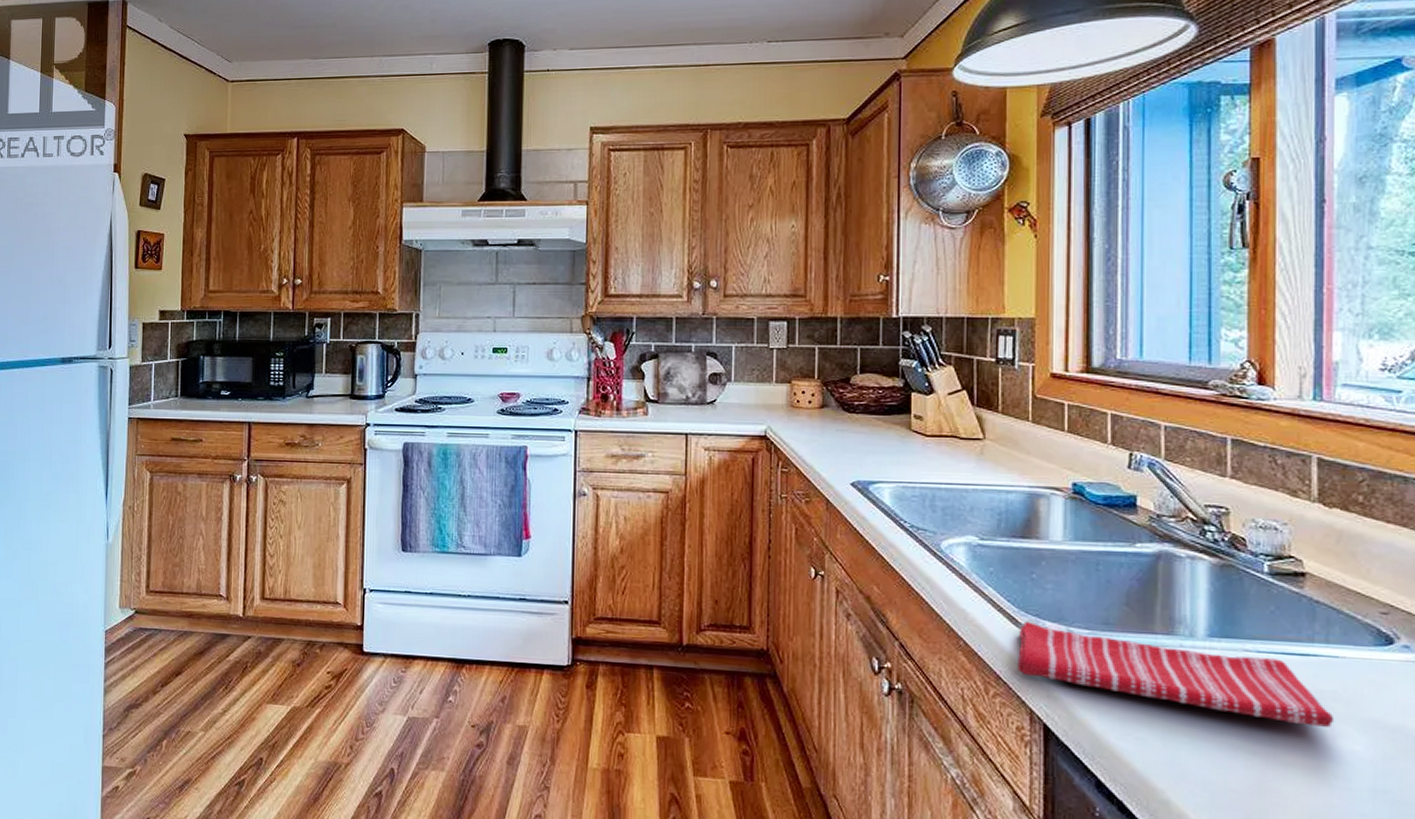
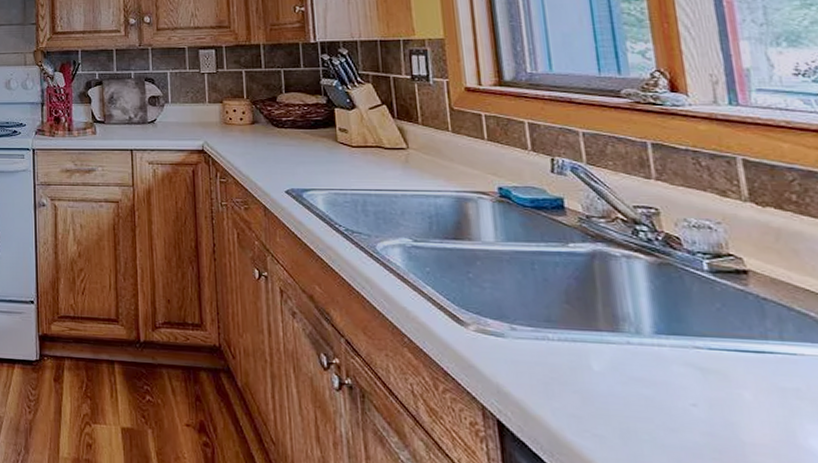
dish towel: present [1018,621,1335,727] -> none [462,318,803,426]

